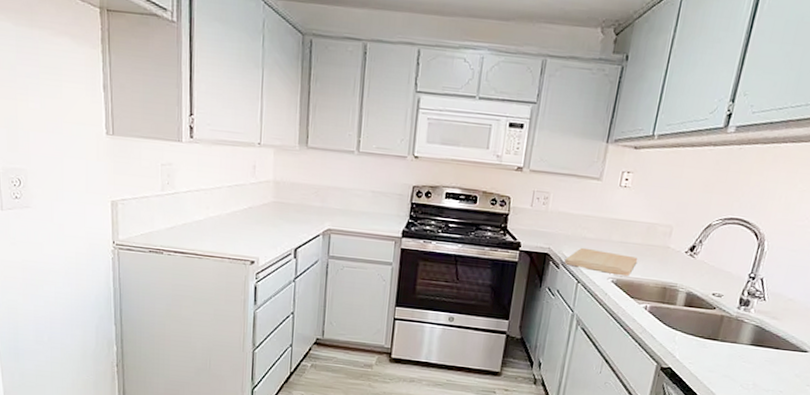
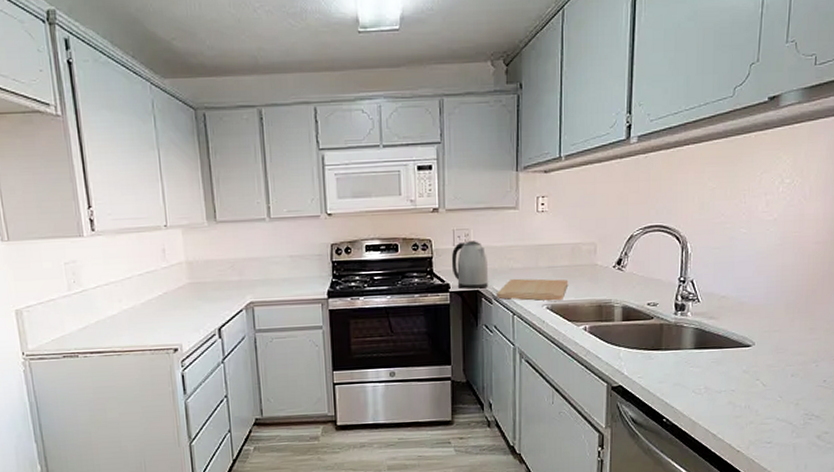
kettle: none [525,203,563,253] -> present [451,241,488,289]

